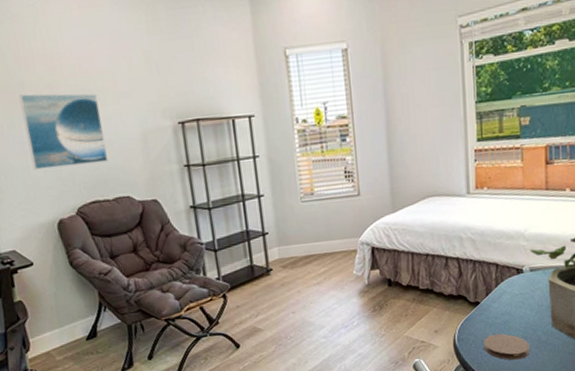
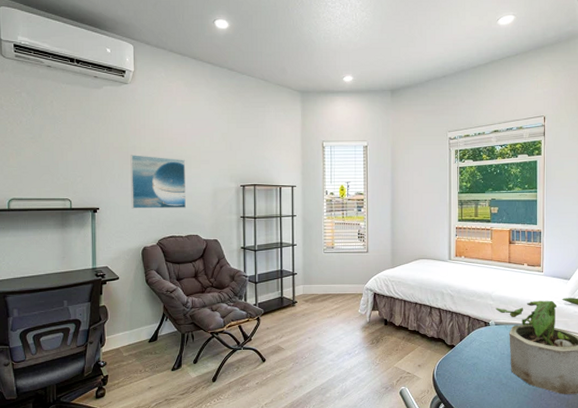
coaster: present [483,333,530,360] -> none [456,373,493,397]

